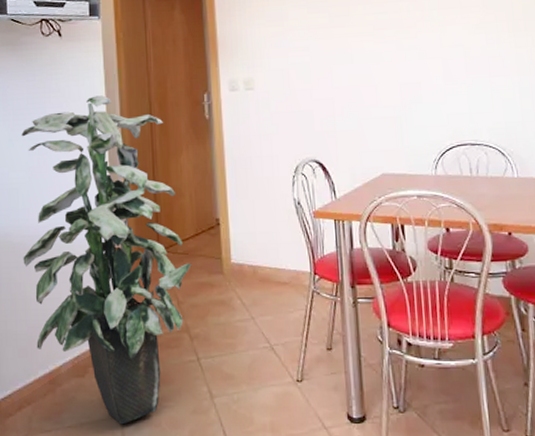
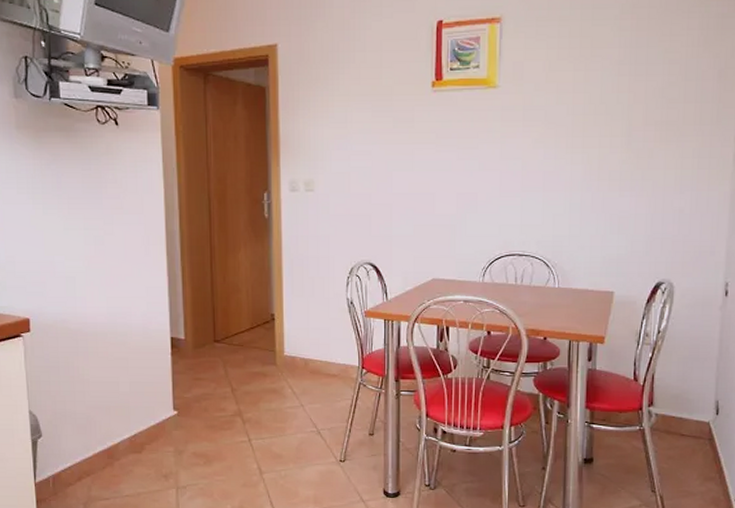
indoor plant: present [21,95,192,425] -> none [77,189,246,495]

